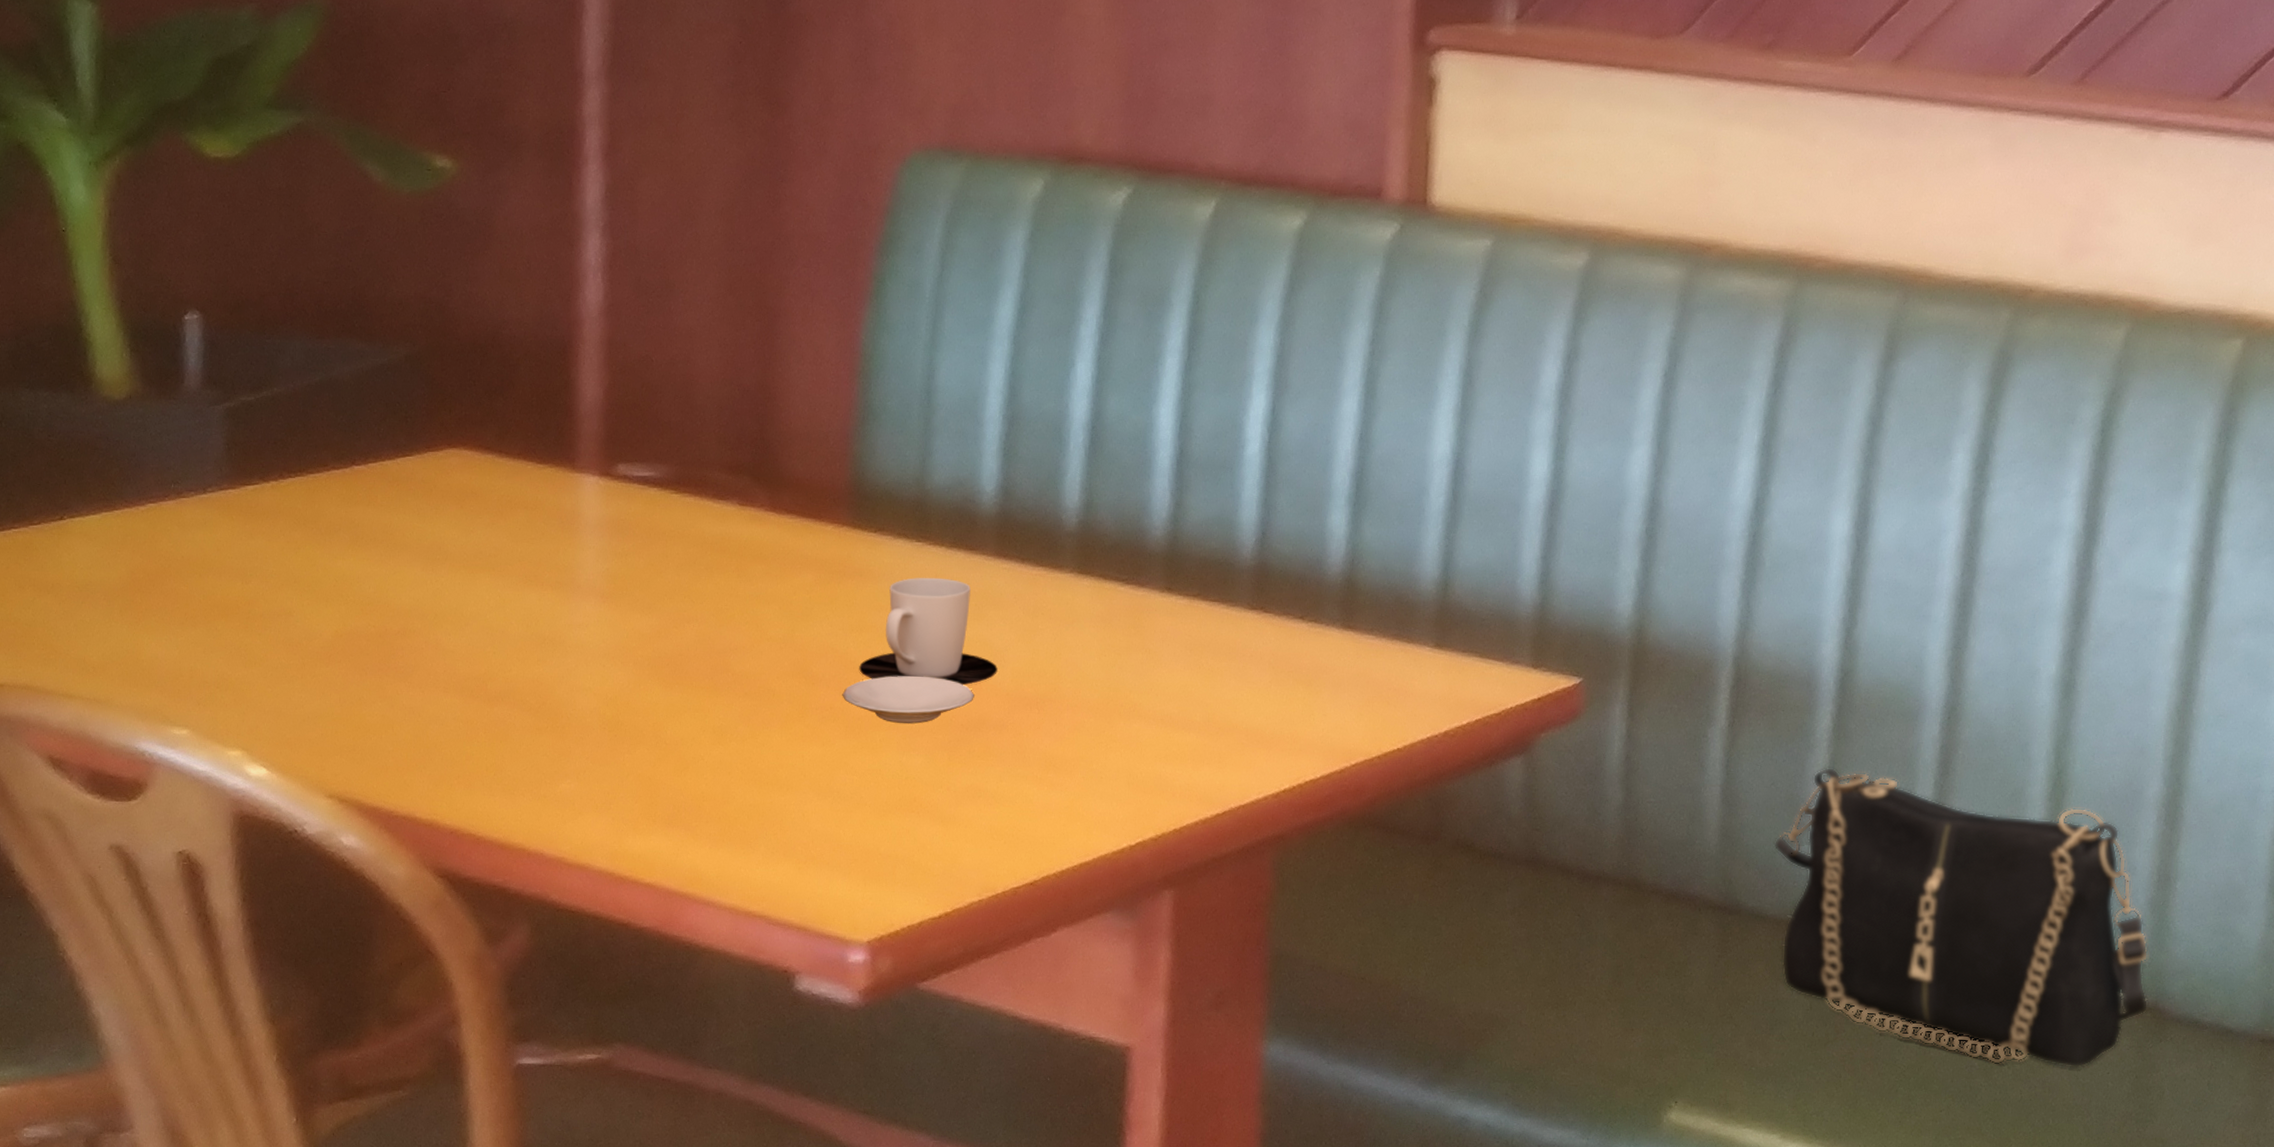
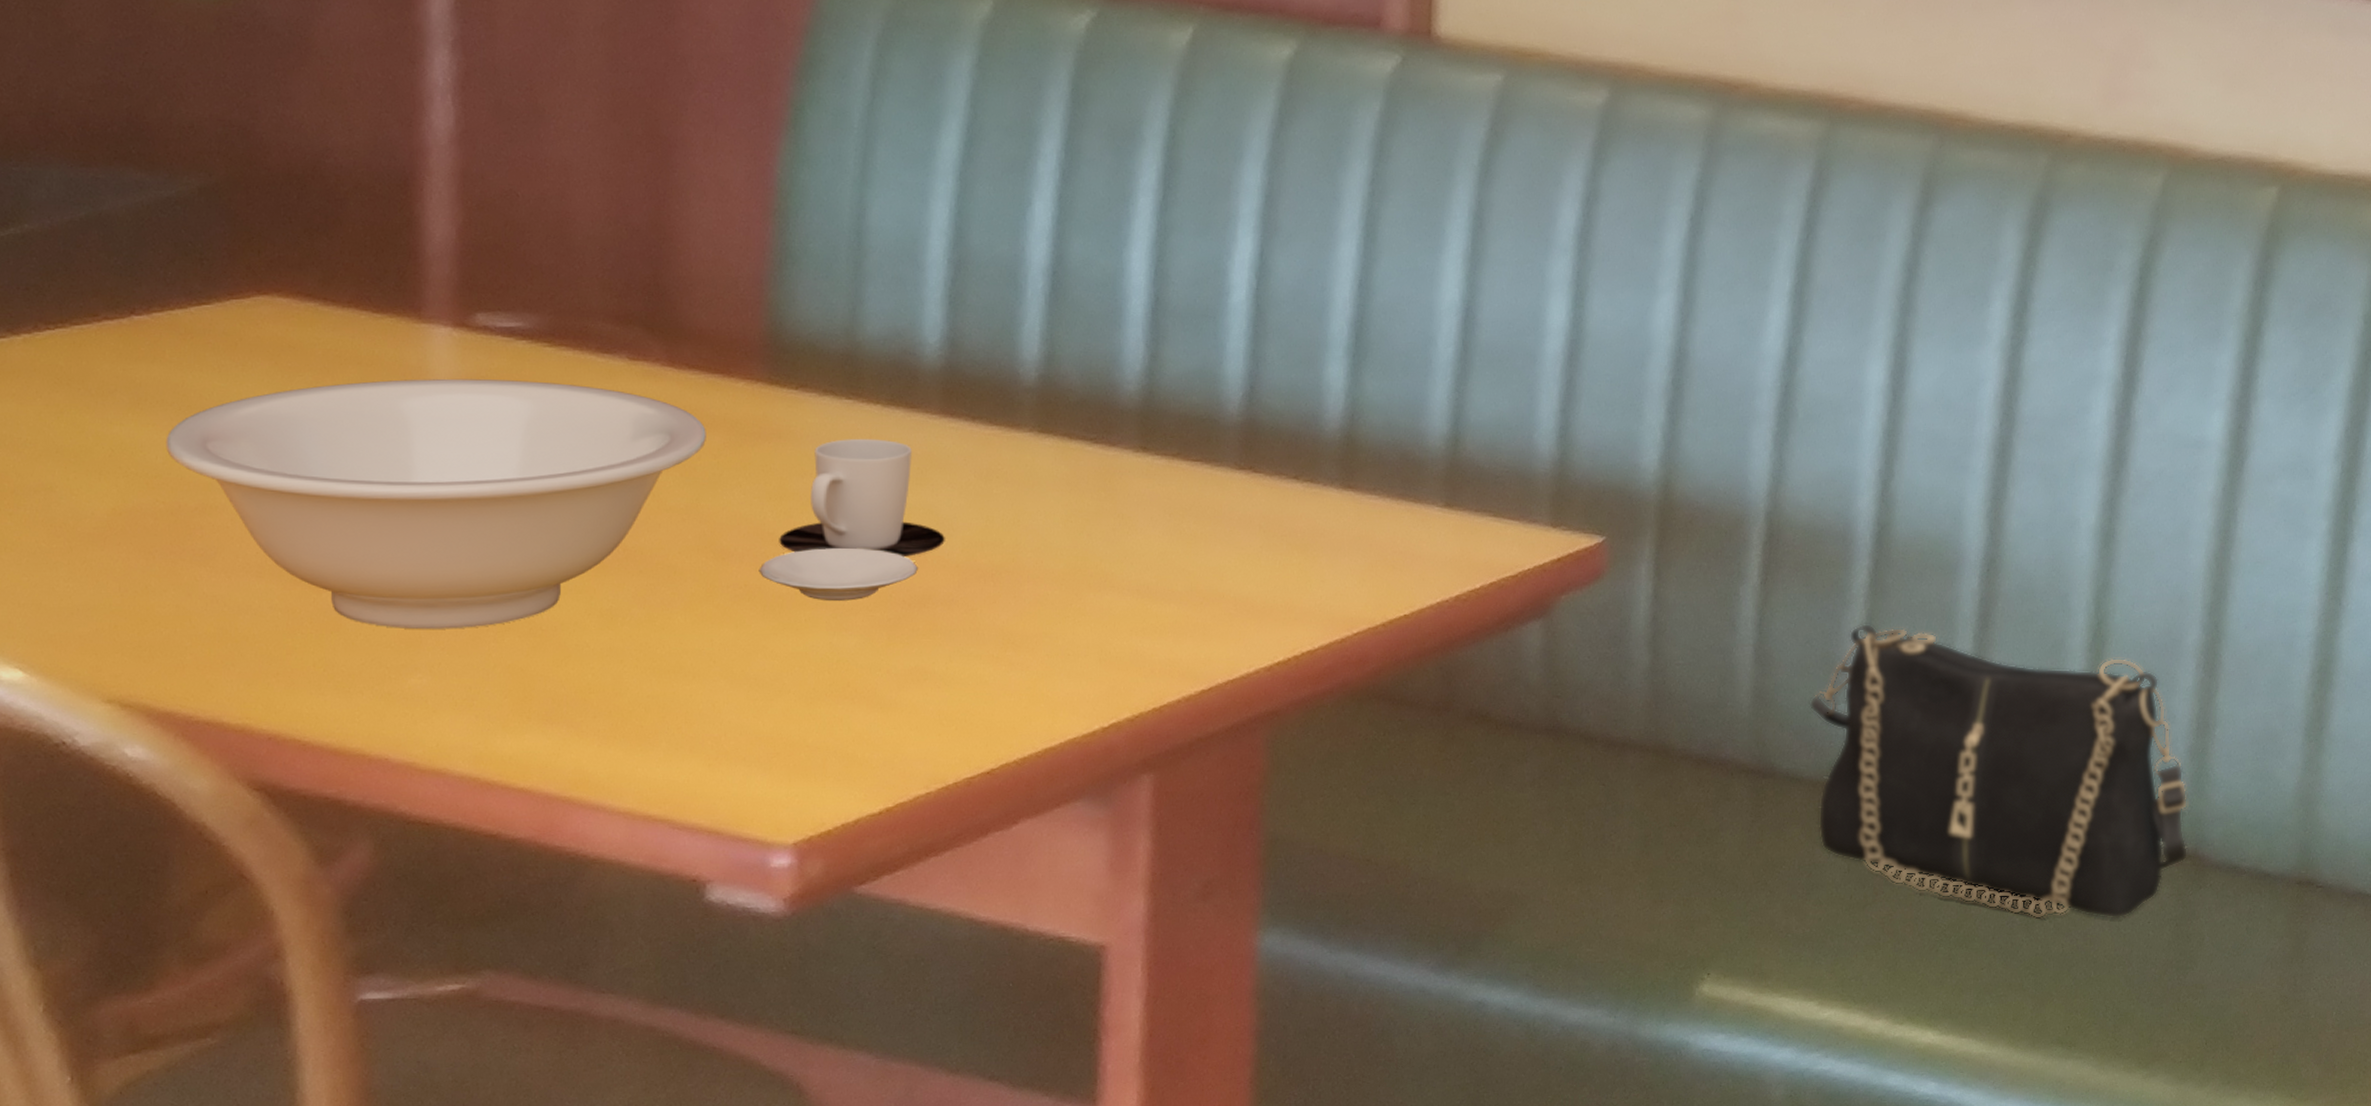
decorative bowl: none [376,521,801,741] -> present [165,378,706,629]

